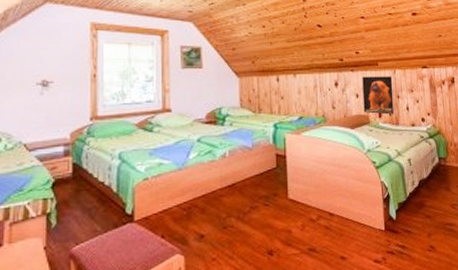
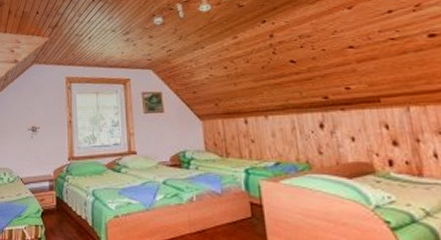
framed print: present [362,76,394,115] -> none [358,115,413,163]

